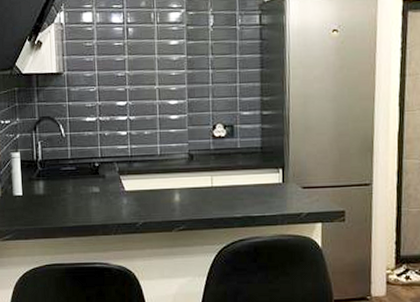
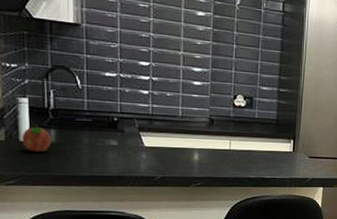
fruit: none [15,177,40,206] -> present [22,123,51,152]

